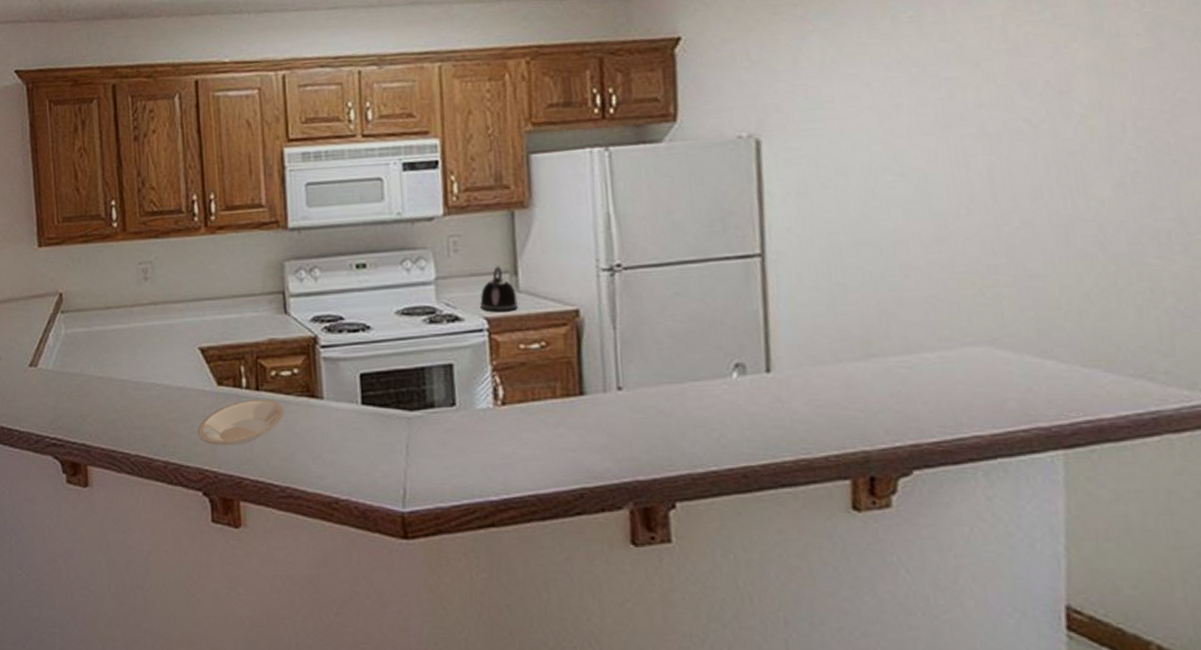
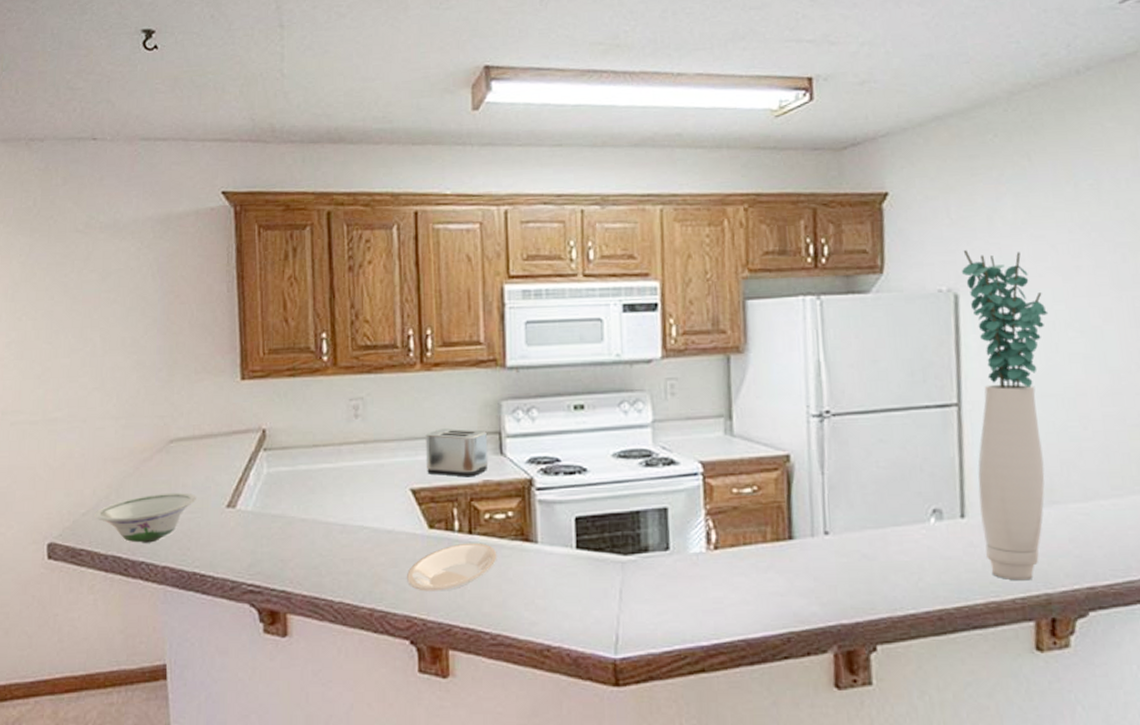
toaster: none [212,289,273,336] -> present [425,428,489,477]
kettle: present [480,266,519,312] -> none [695,410,733,456]
vase: none [763,92,863,438] -> present [961,250,1049,581]

